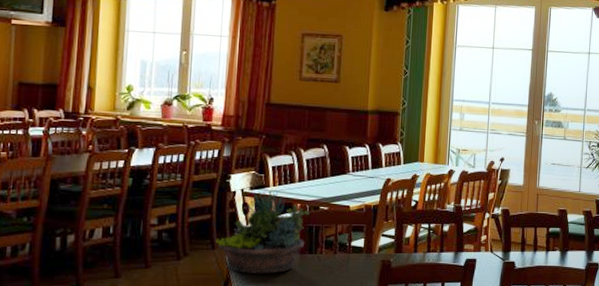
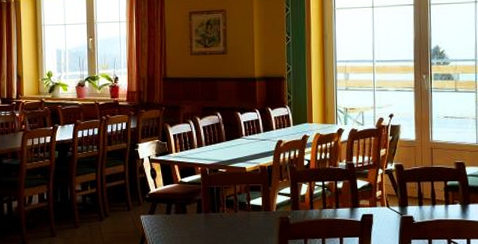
succulent planter: present [215,191,310,274] -> none [130,157,210,232]

